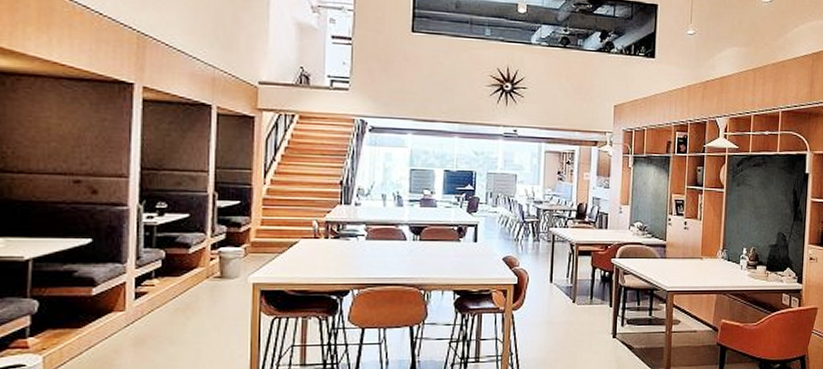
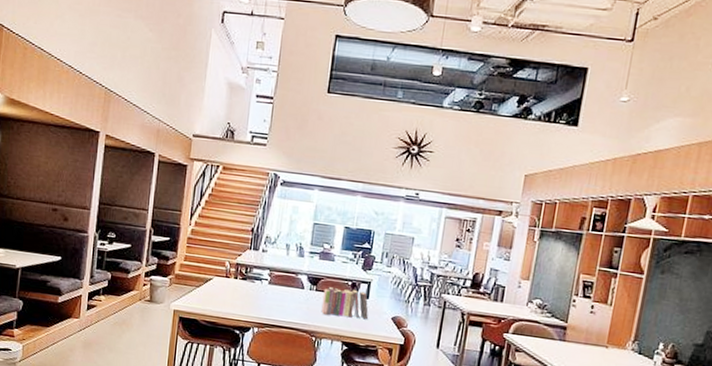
books: none [428,234,478,264] -> present [321,286,369,320]

